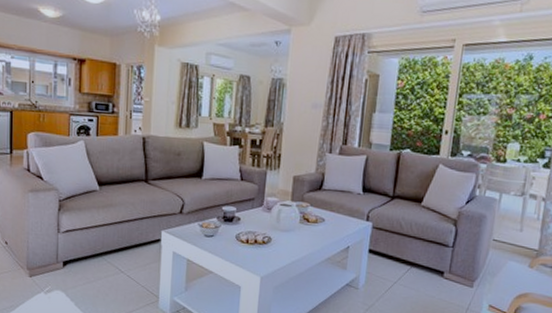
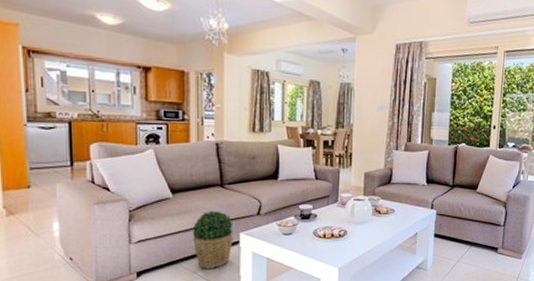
potted plant: none [116,206,156,266] -> present [192,211,233,269]

